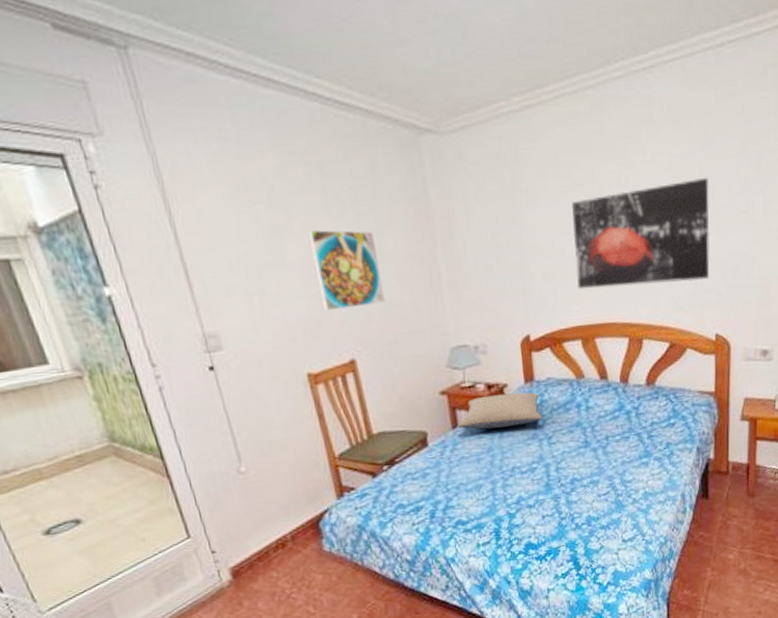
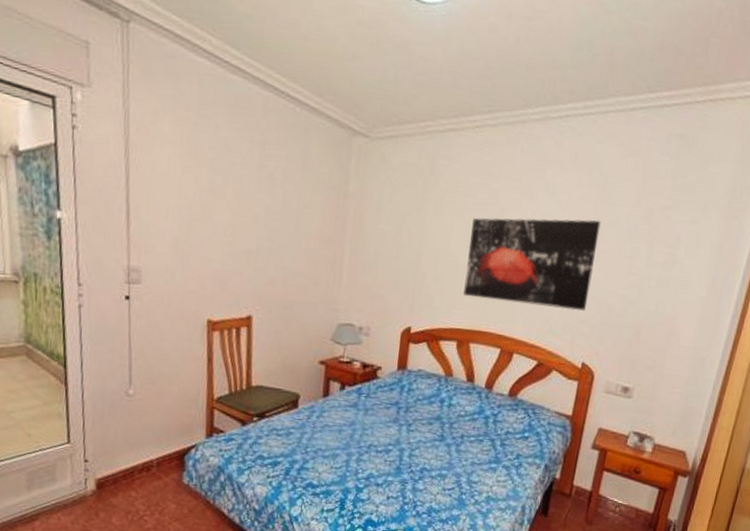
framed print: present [307,230,386,312] -> none [235,198,294,273]
pillow: present [457,392,543,429] -> none [328,373,408,408]

